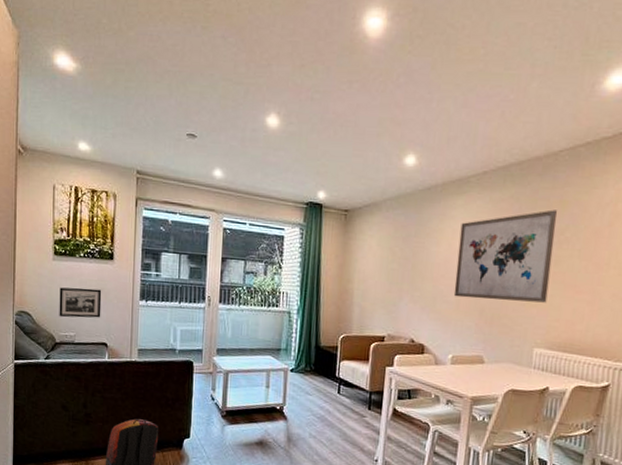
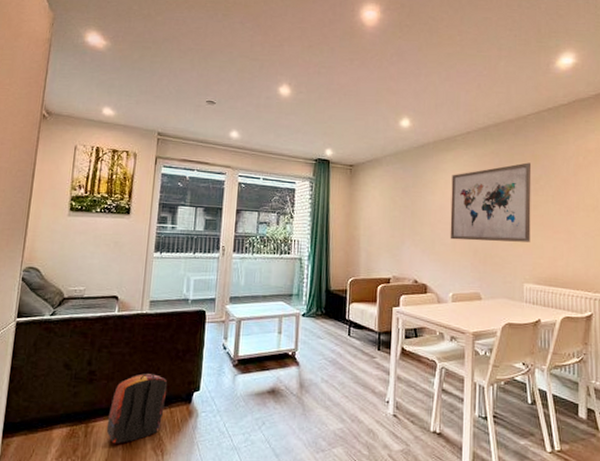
picture frame: present [59,287,102,318] -> none [69,242,116,272]

